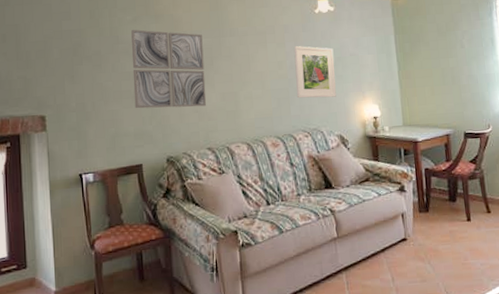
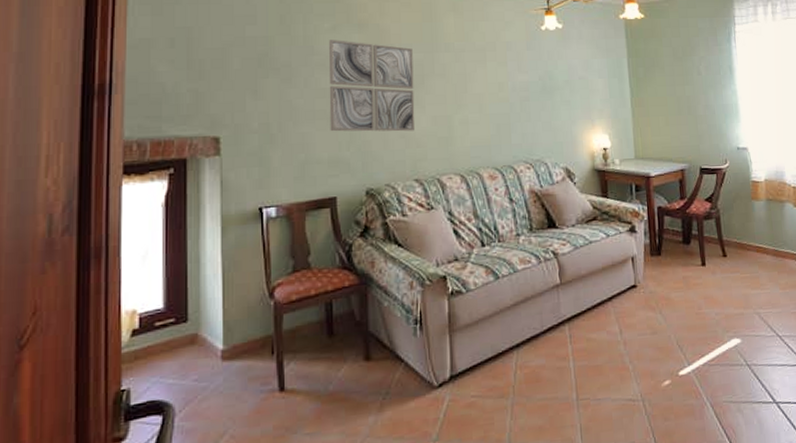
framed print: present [293,46,337,98] -> none [516,66,563,125]

